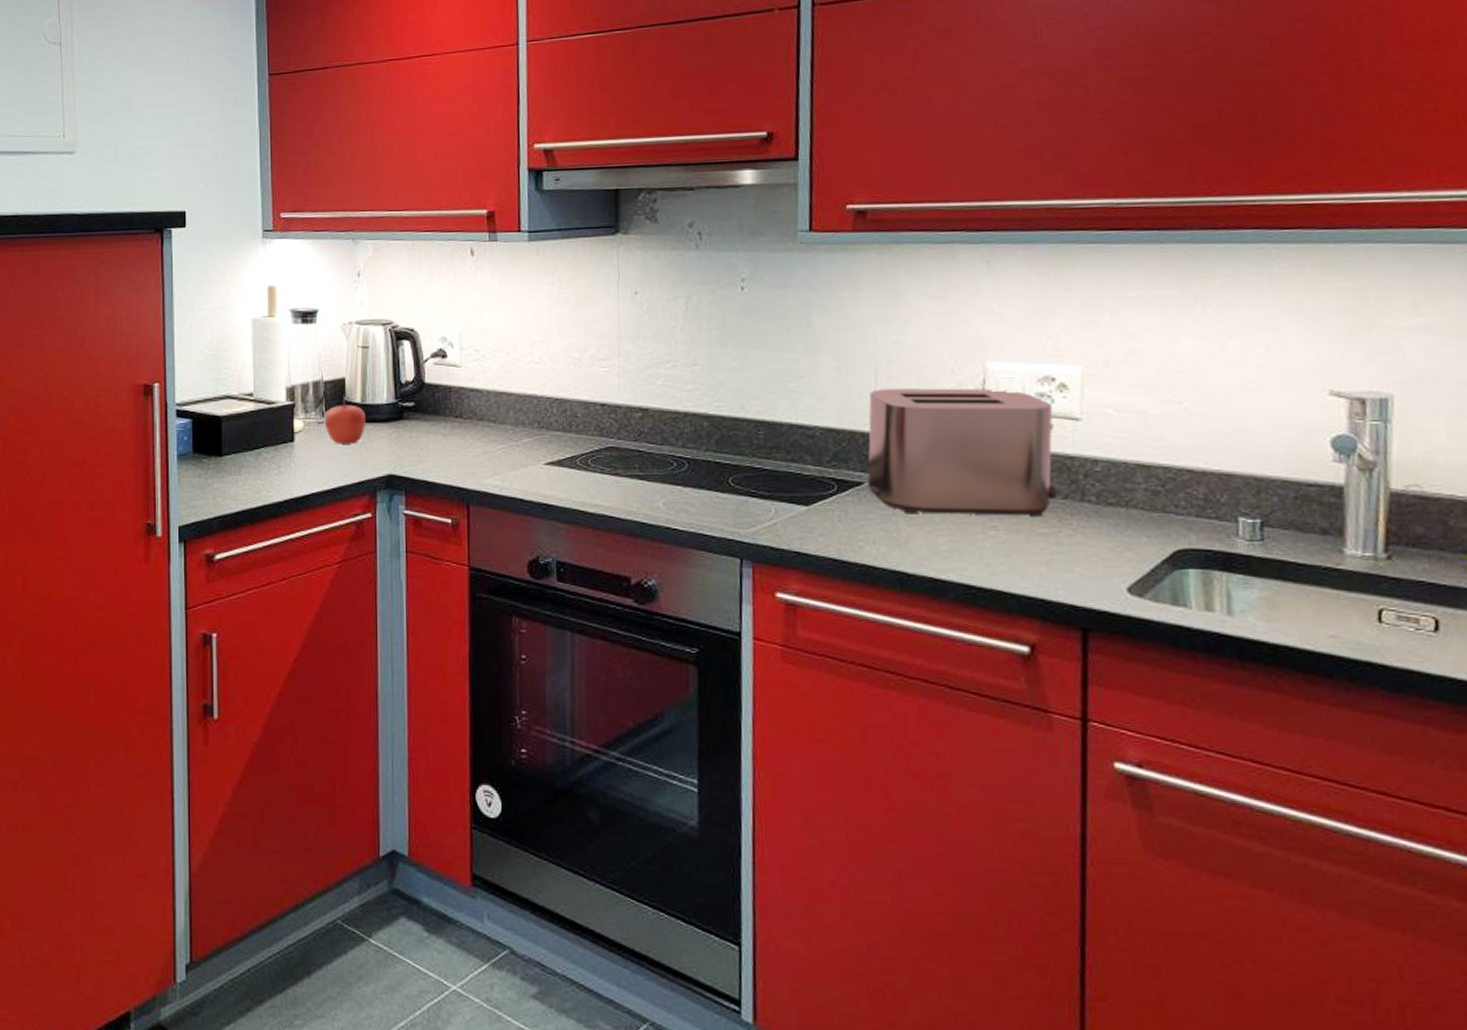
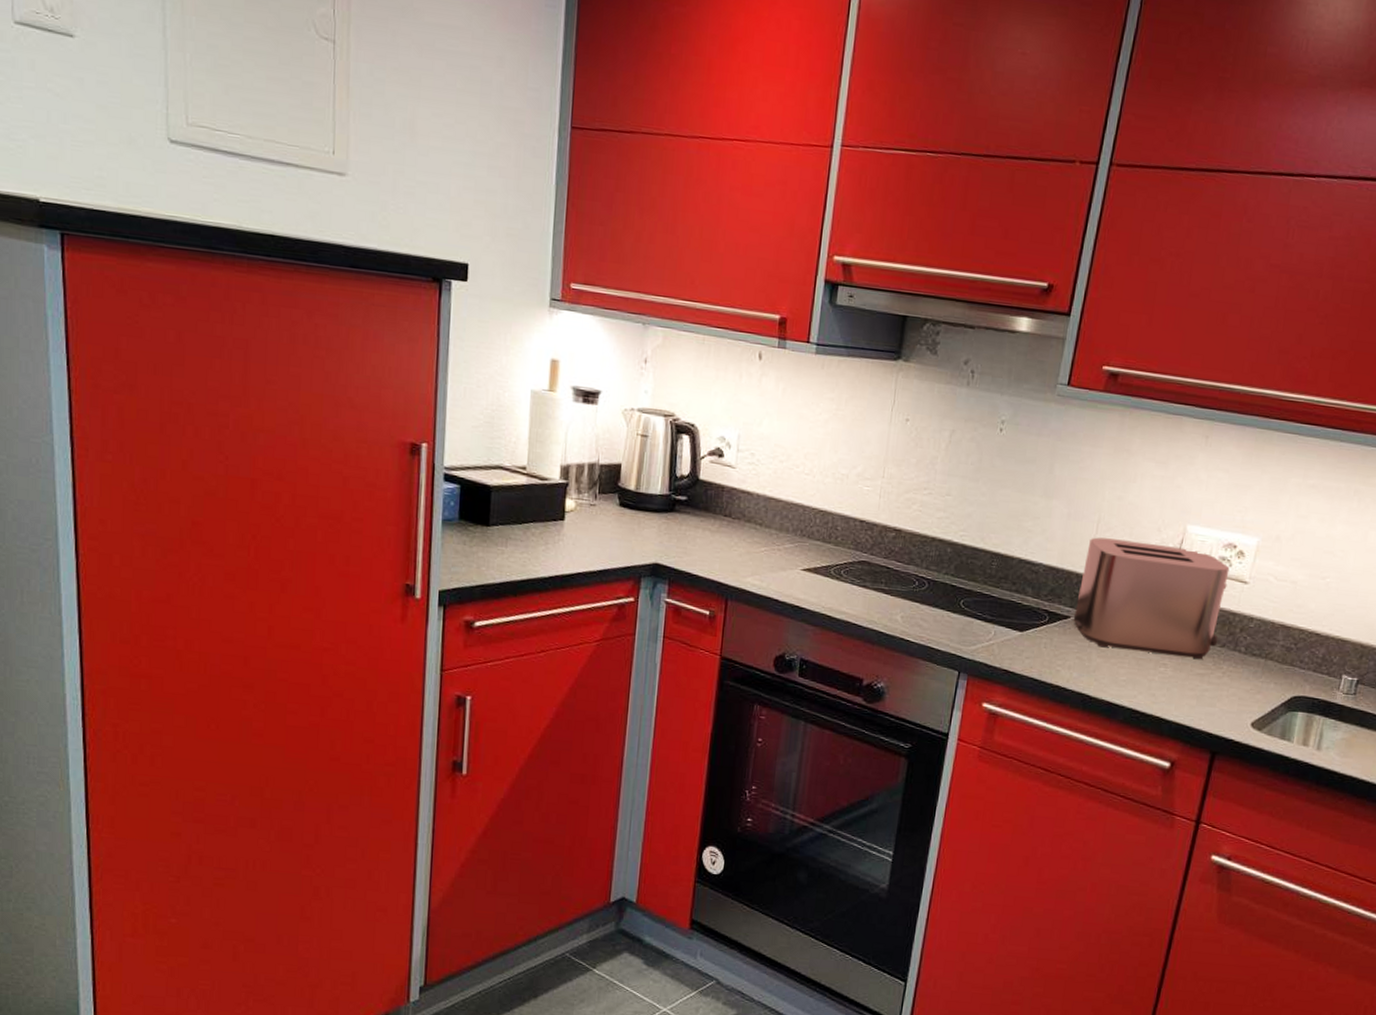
fruit: present [324,399,366,444] -> none [596,484,638,530]

